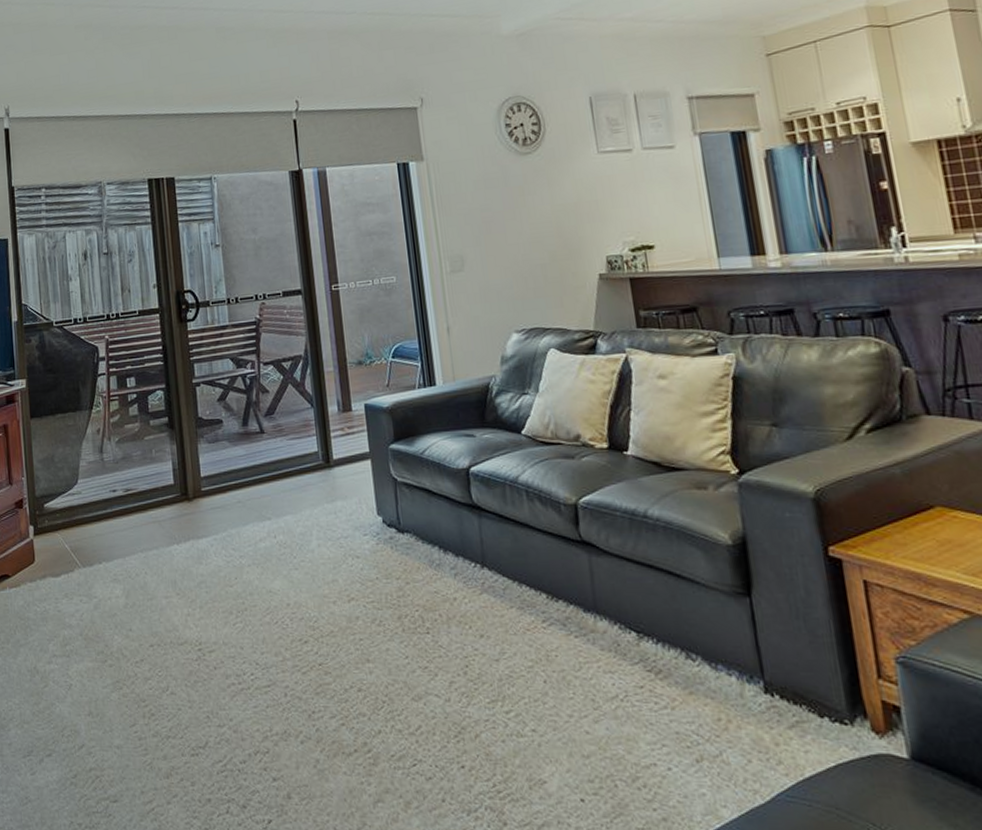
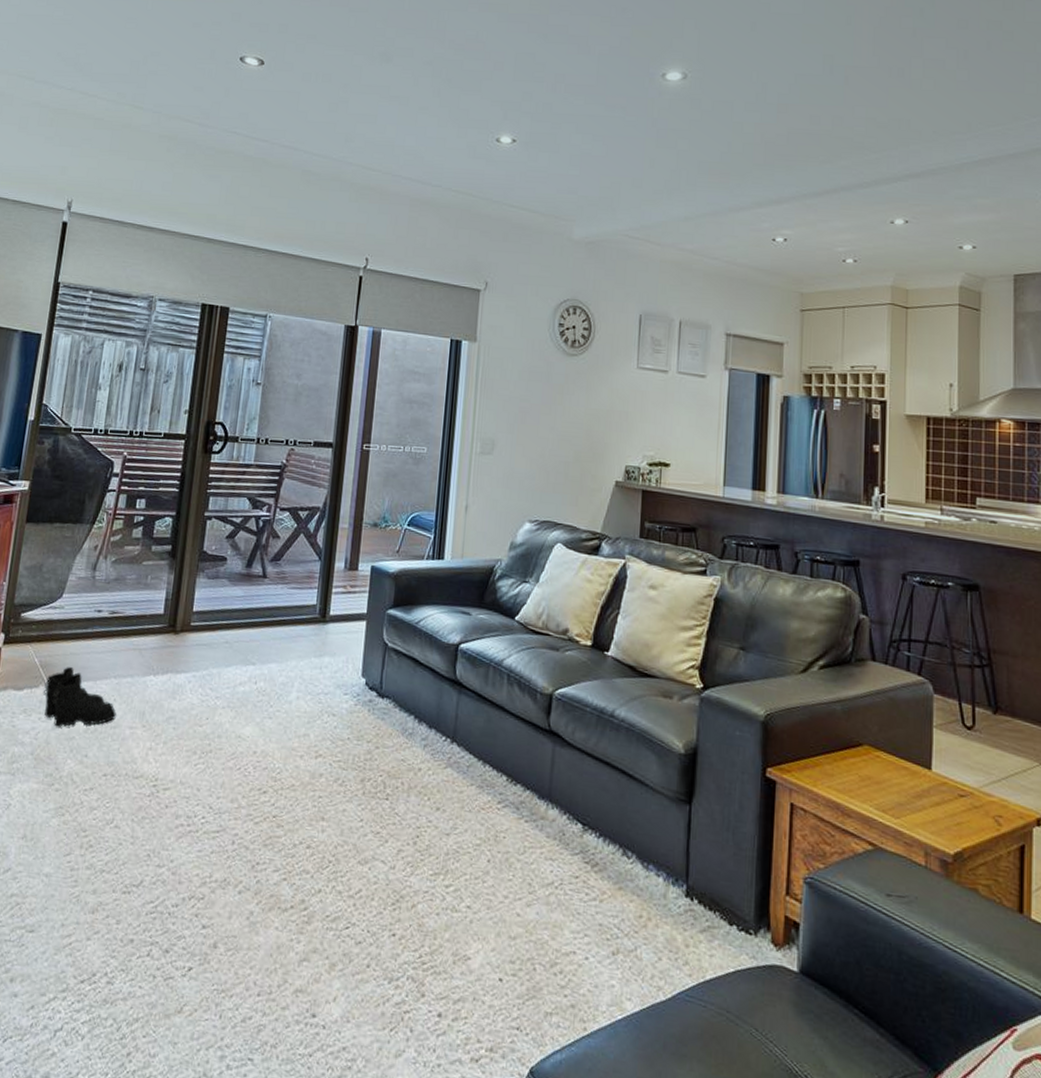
boots: none [78,547,150,606] -> present [42,666,116,727]

